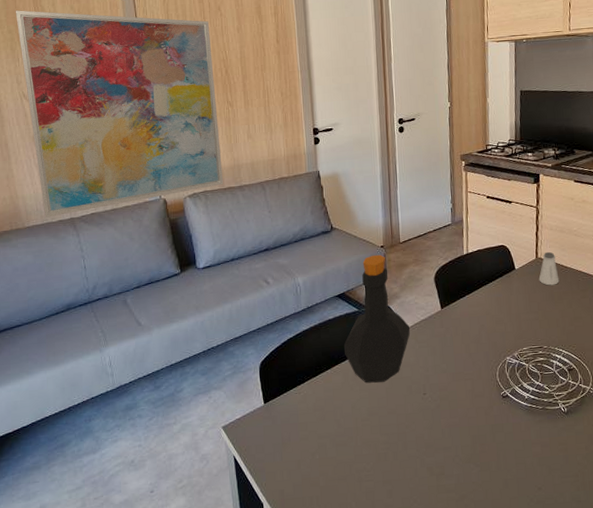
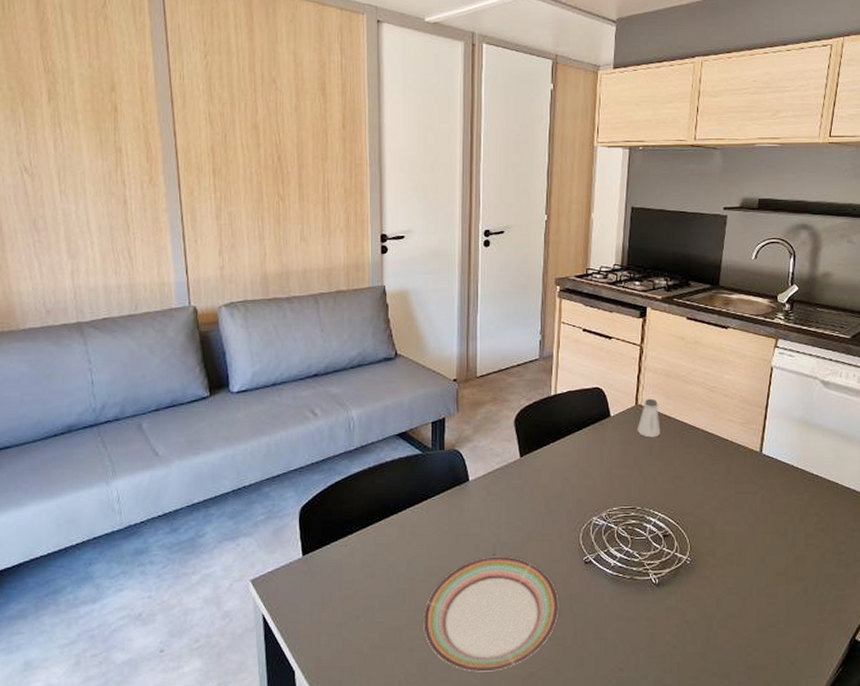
wall art: present [15,10,224,218] -> none [18,63,268,320]
bottle: present [343,254,410,383] -> none [401,389,482,539]
plate: none [368,395,483,498] -> present [423,556,559,672]

